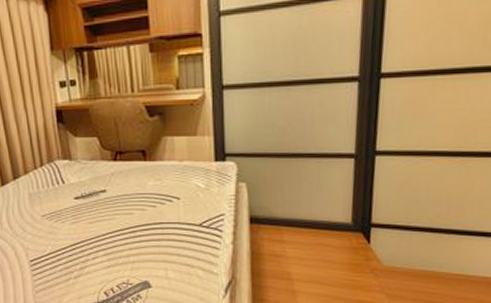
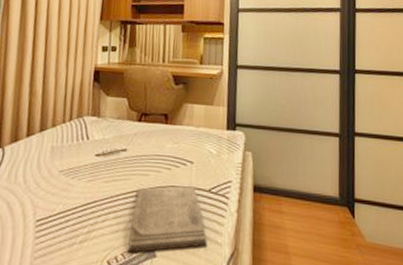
diary: none [122,221,204,285] -> present [128,185,208,253]

